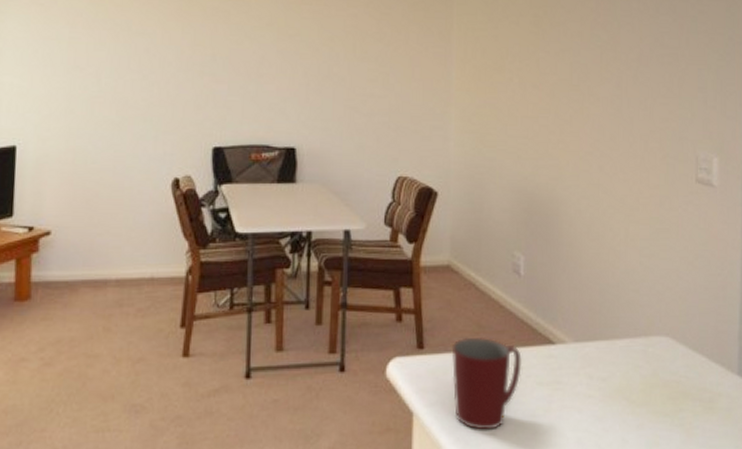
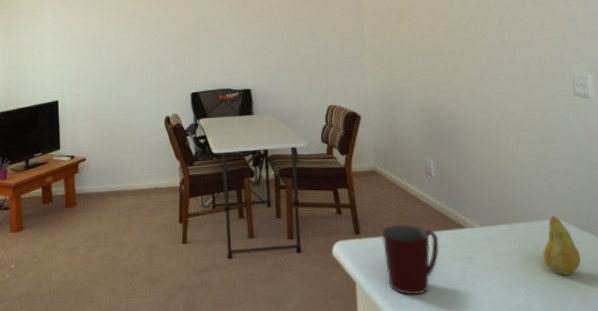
fruit: none [643,331,688,406] -> present [542,215,581,275]

